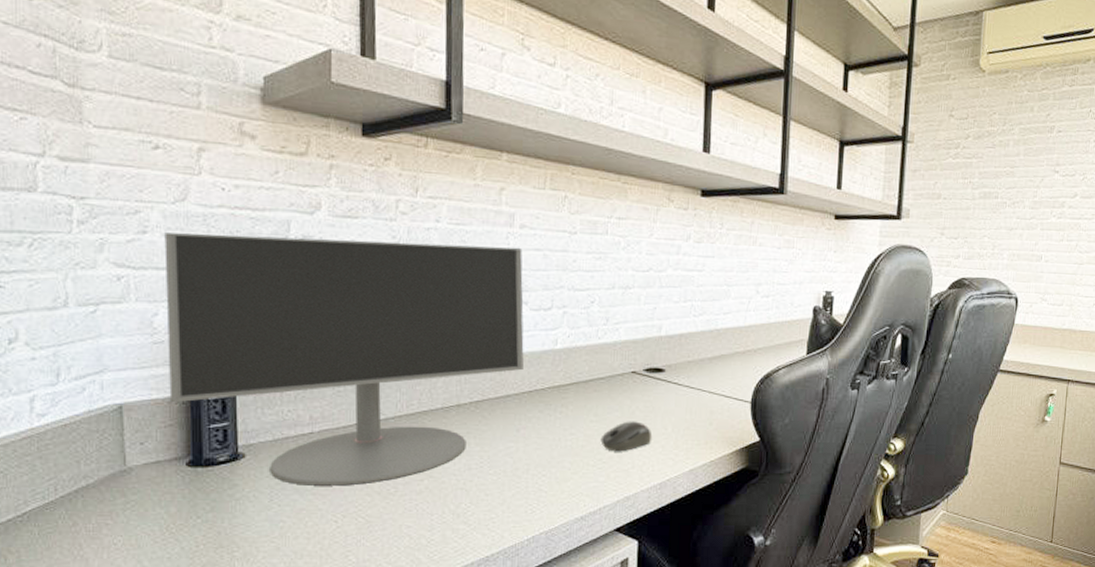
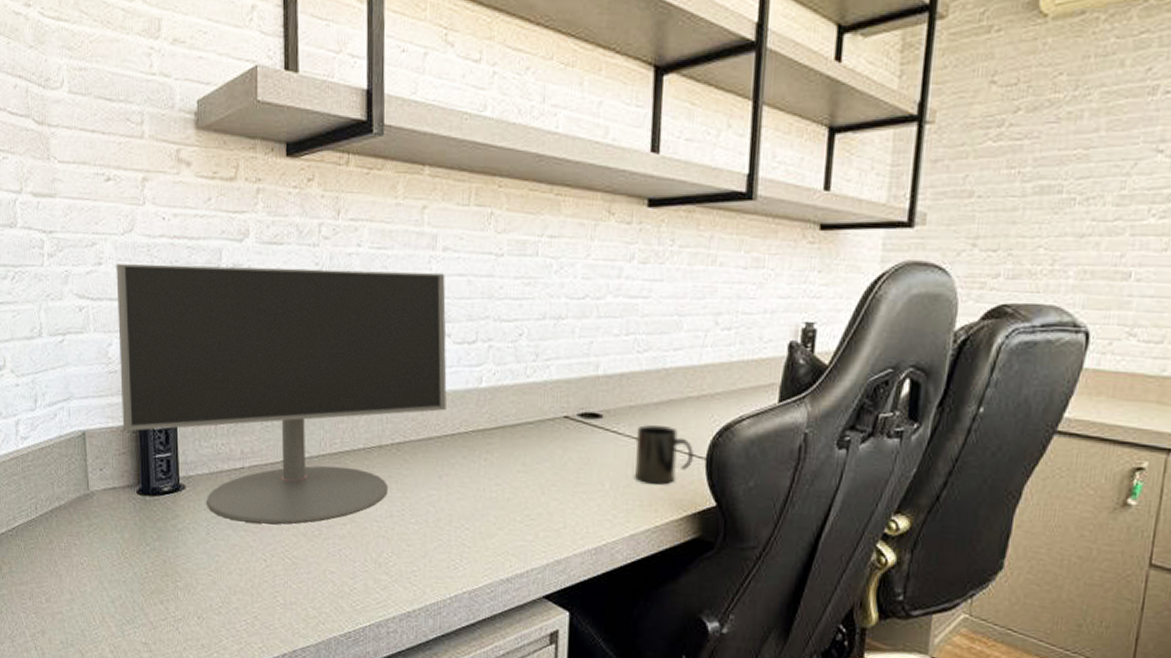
computer mouse: present [600,421,653,451] -> none [528,473,587,508]
mug: none [693,377,742,426] -> present [635,425,695,485]

